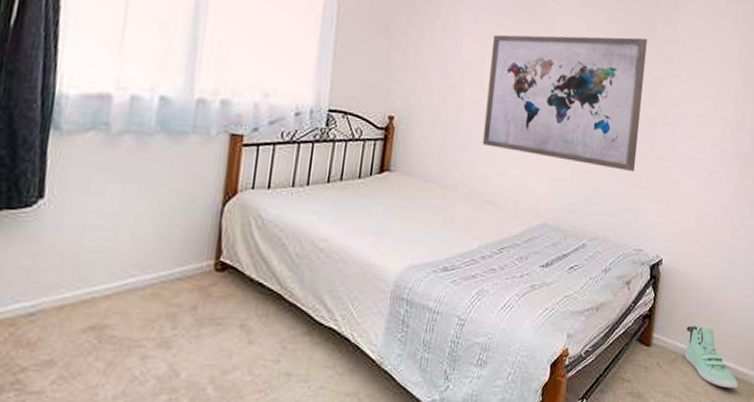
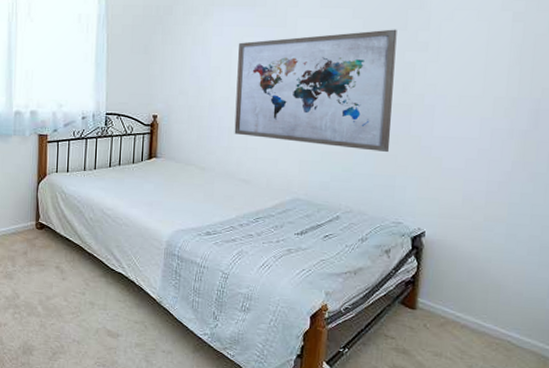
sneaker: present [685,326,738,389] -> none [456,294,524,358]

